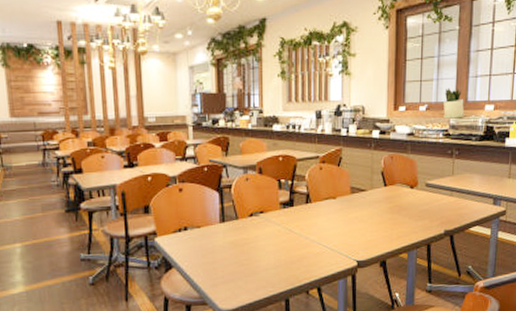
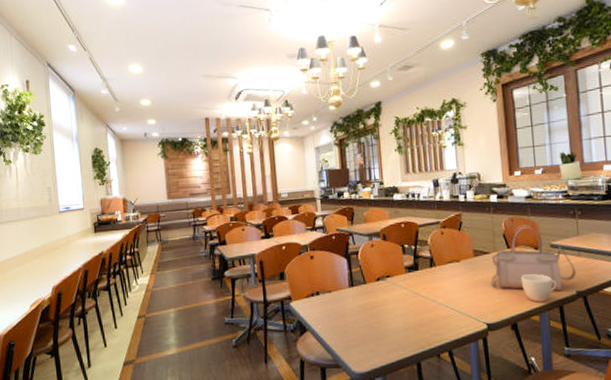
handbag: none [364,163,447,230] -> present [490,225,577,292]
cup: none [393,212,427,240] -> present [520,274,557,302]

